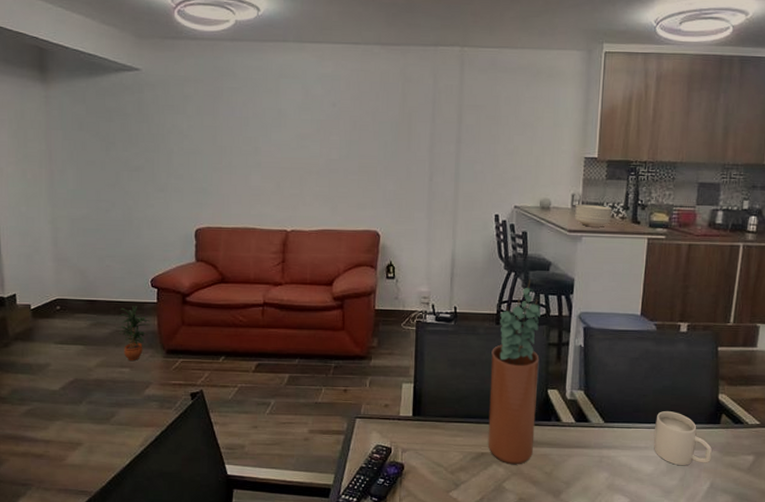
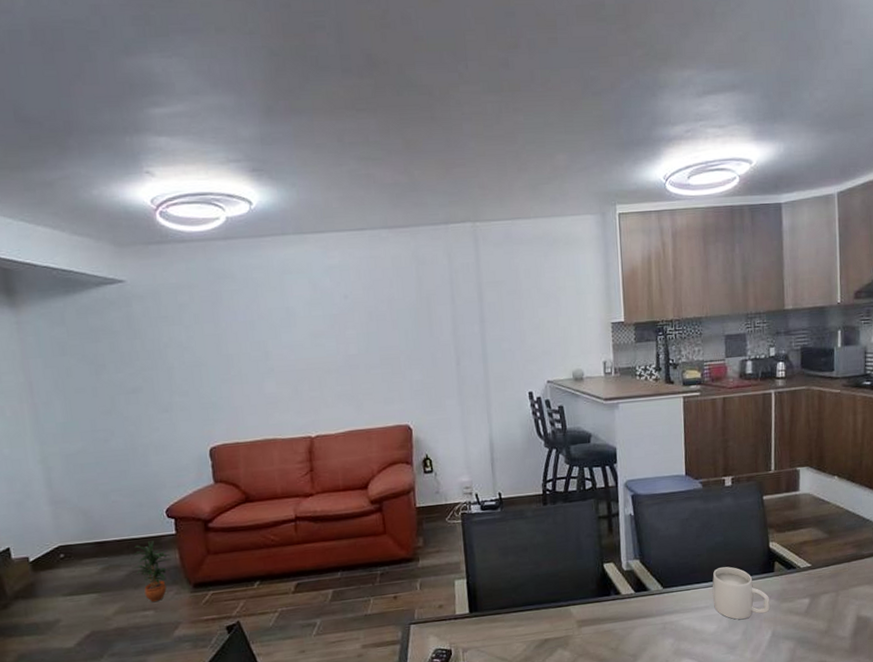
vase: present [487,279,542,465] -> none [542,453,597,647]
bowl: present [574,204,613,227] -> none [608,369,646,393]

